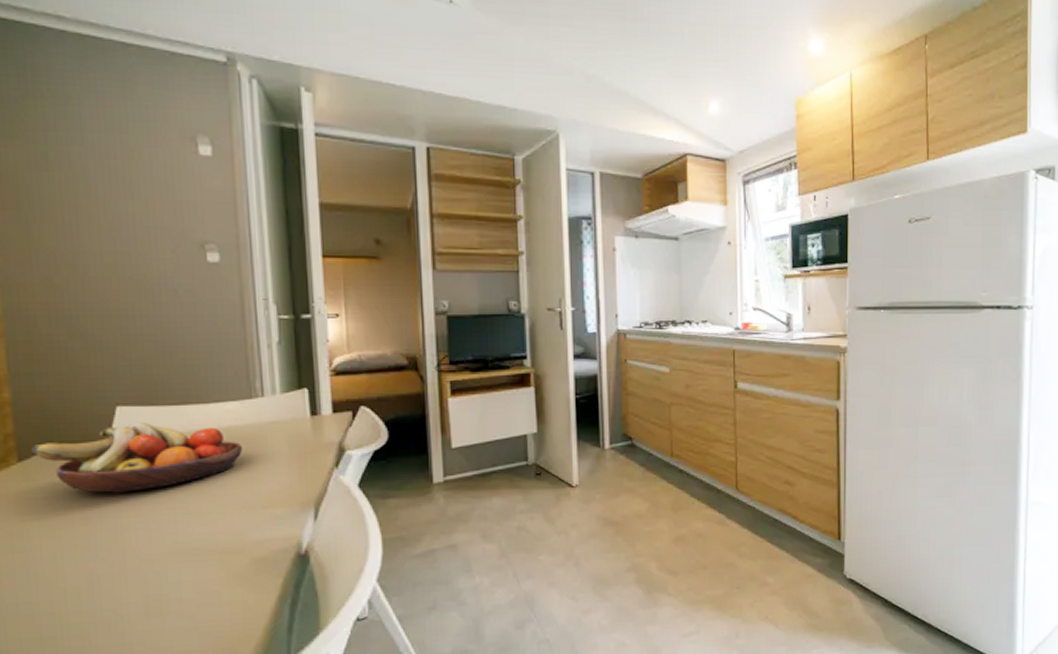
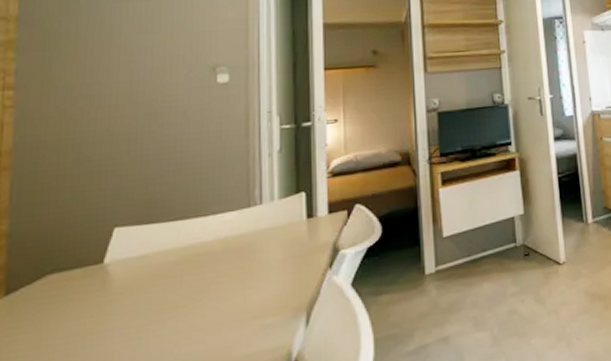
fruit bowl: present [32,422,242,493] -> none [21,239,237,321]

